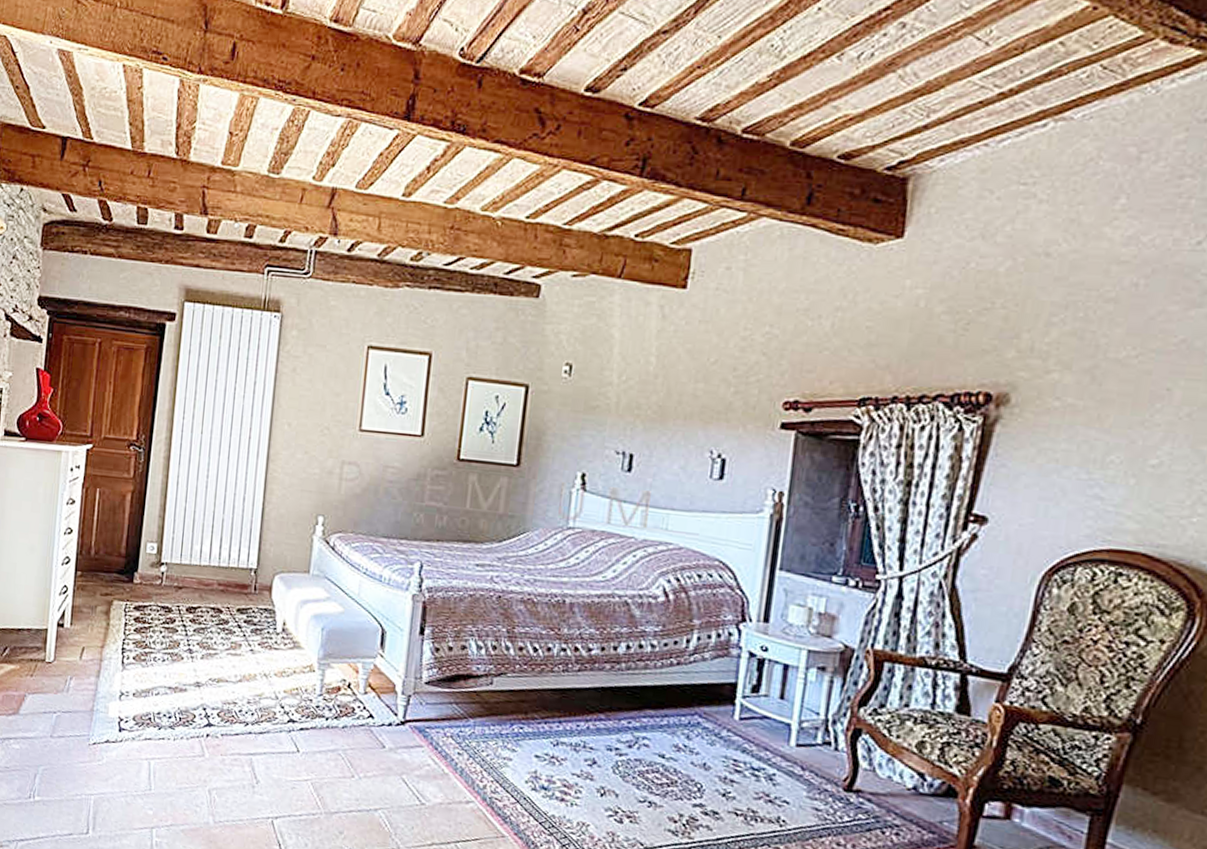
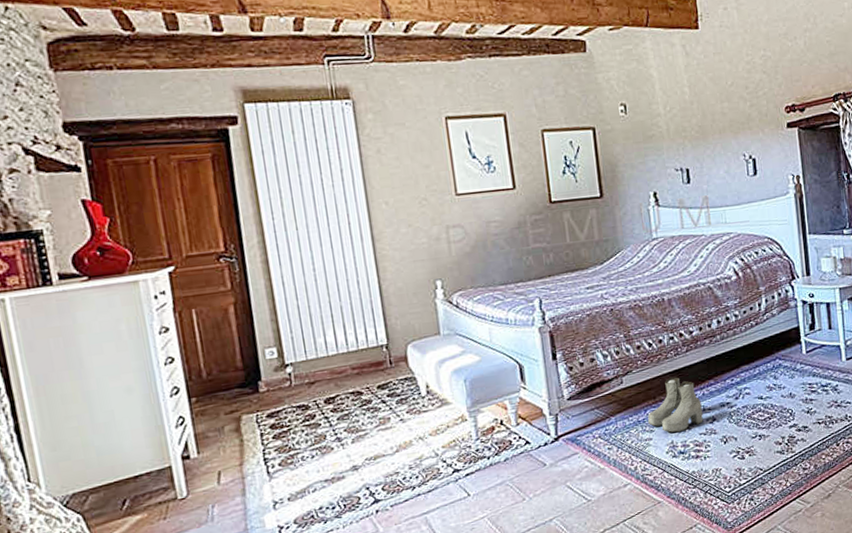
boots: none [512,695,583,764] -> present [648,377,703,433]

